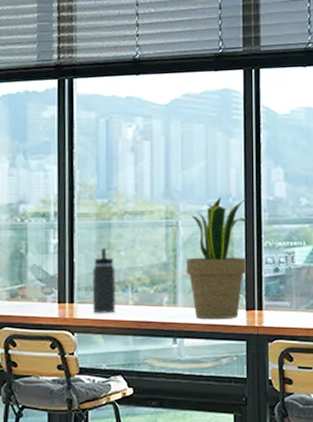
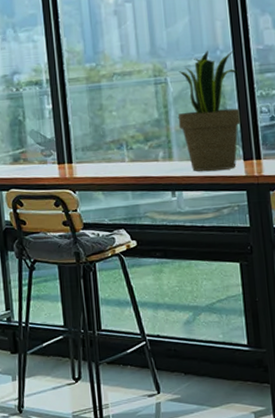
thermos bottle: present [92,249,116,313] -> none [87,110,113,172]

